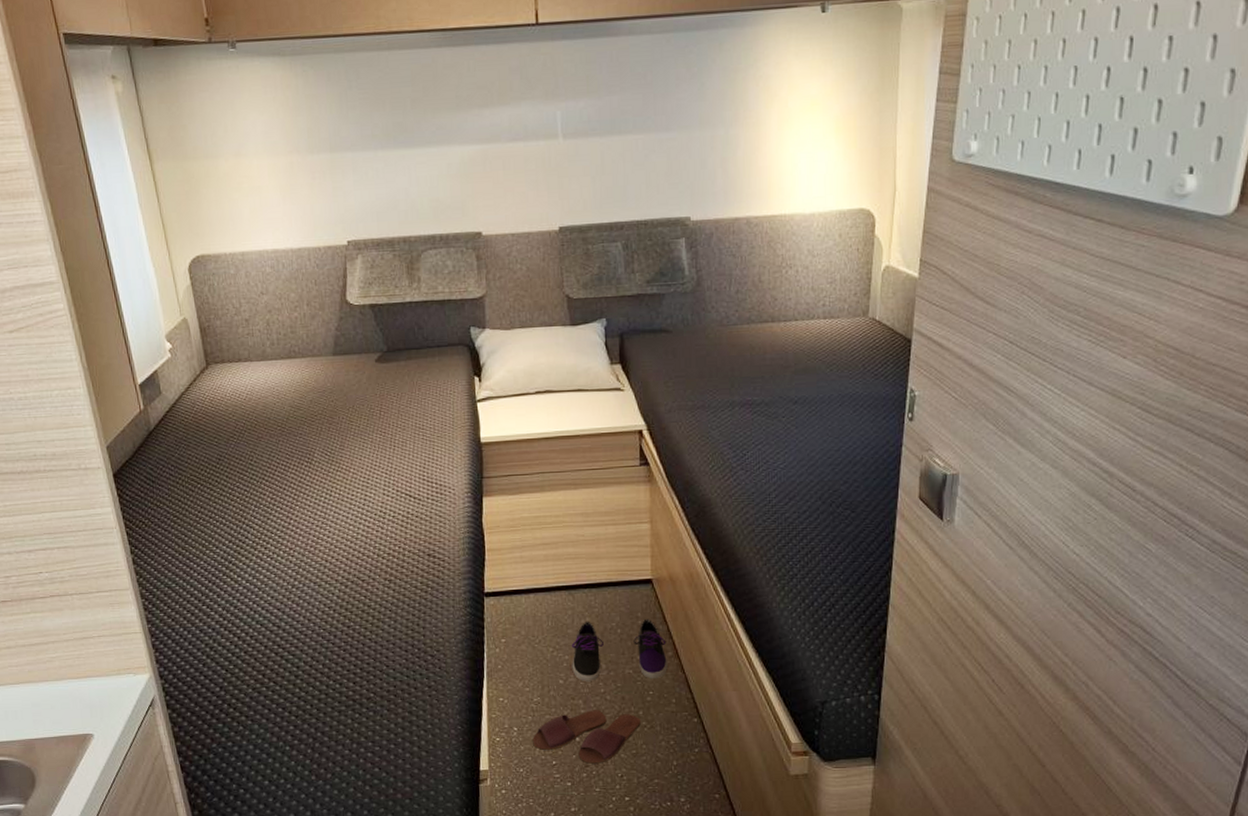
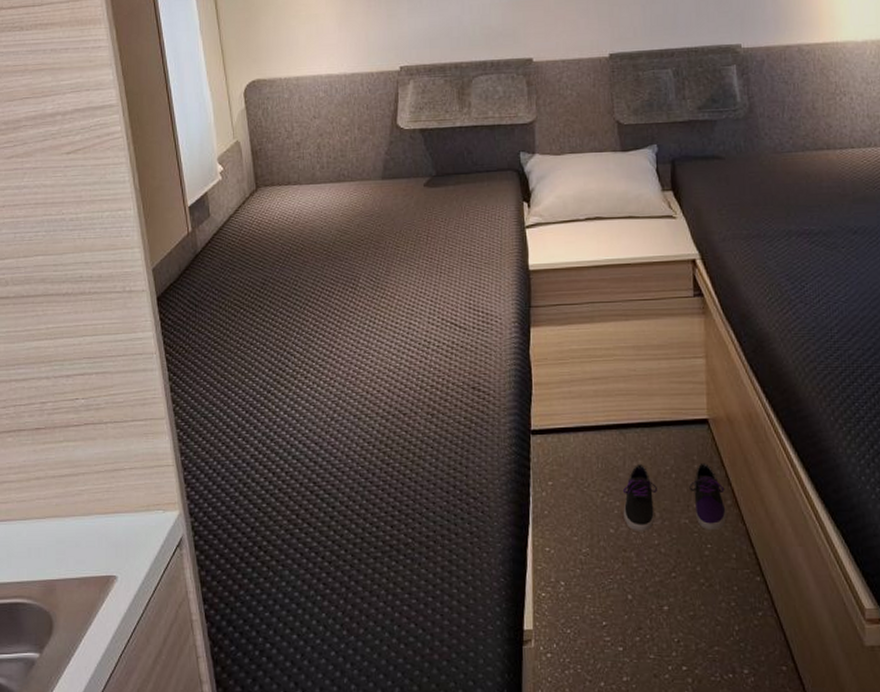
slippers: present [533,710,641,764] -> none [581,564,698,626]

